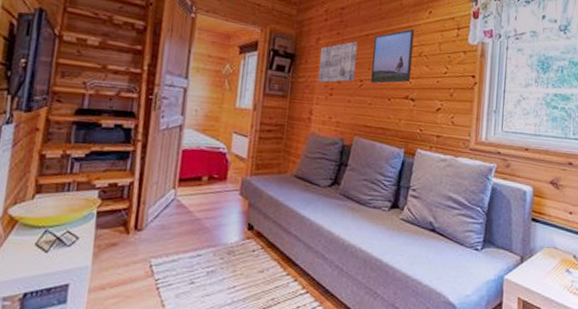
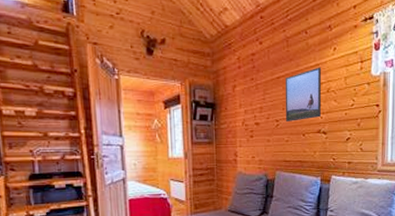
wall art: present [318,41,358,83] -> none [238,85,271,127]

